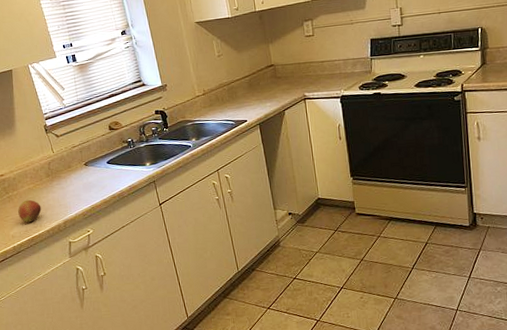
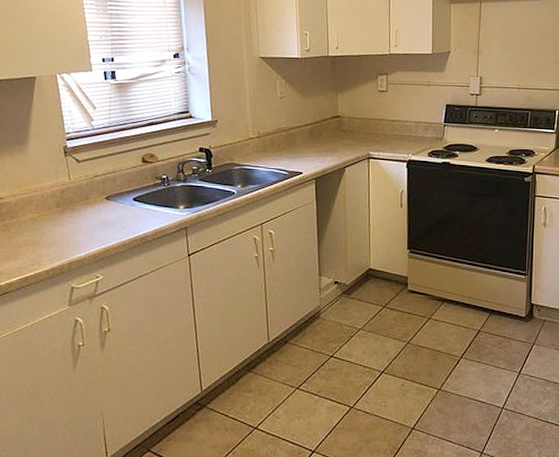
apple: present [18,199,42,223] -> none [13,231,44,259]

